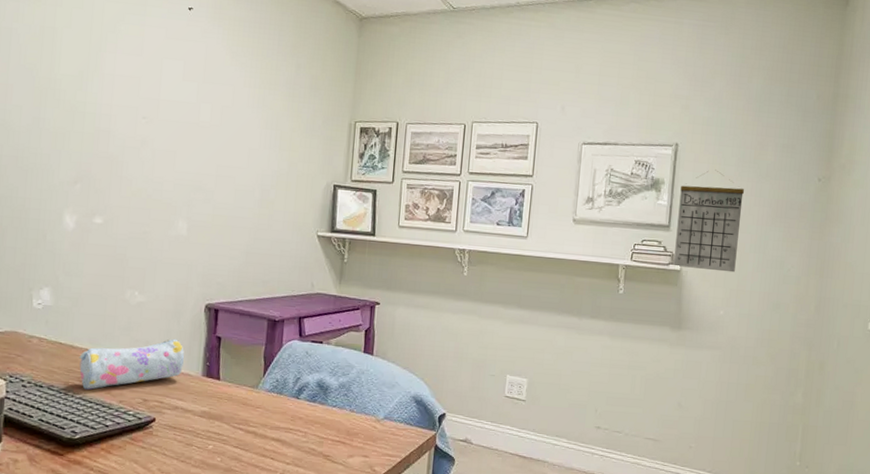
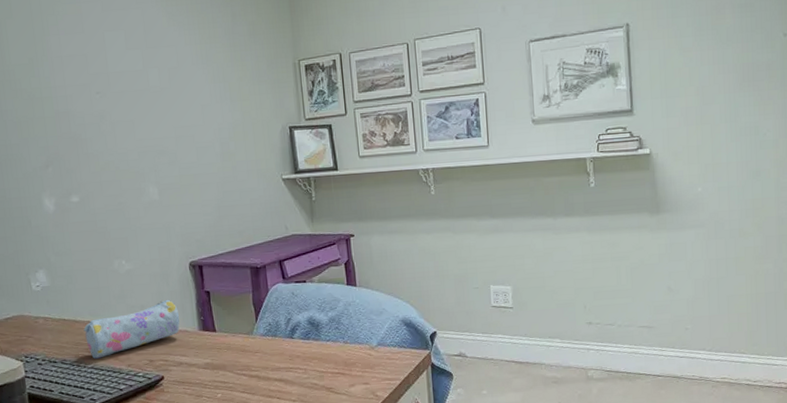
calendar: present [673,170,744,273] -> none [638,44,708,150]

